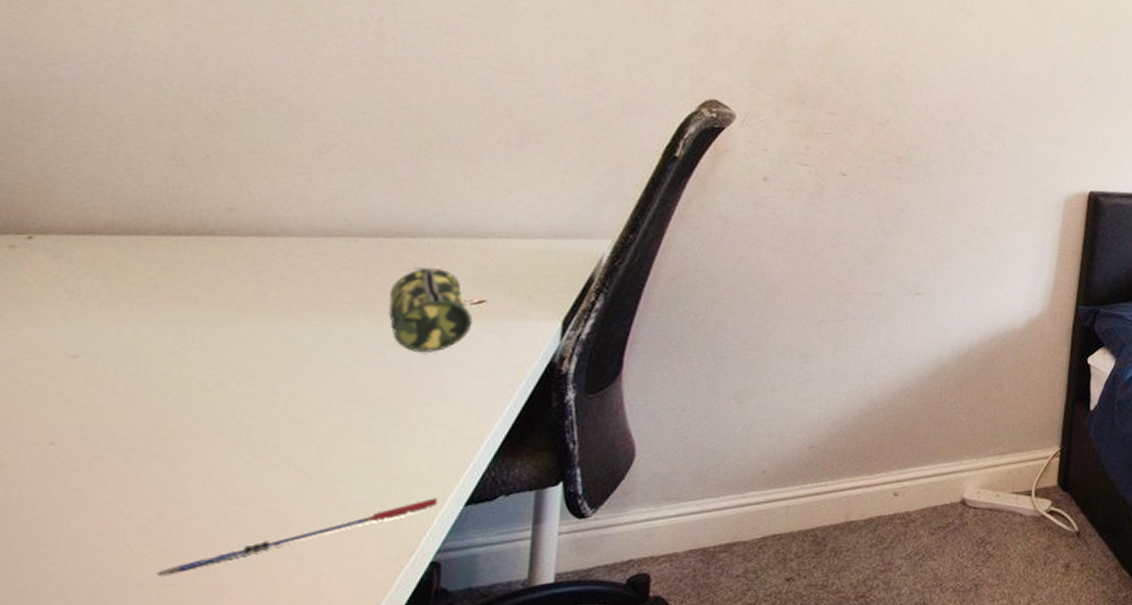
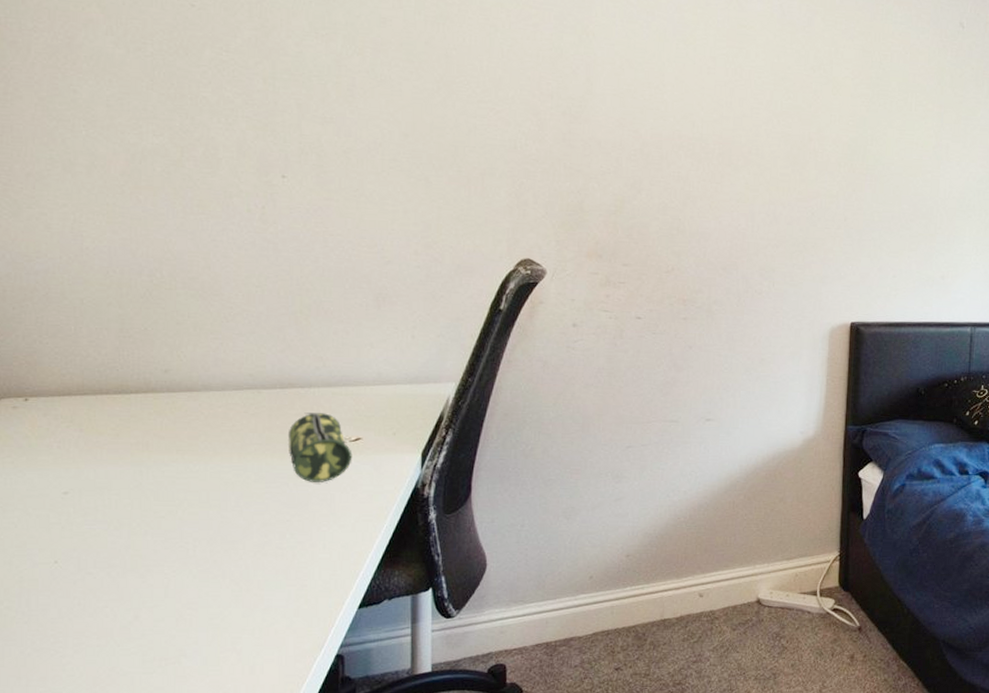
pen: present [159,498,439,576] -> none [139,602,338,666]

